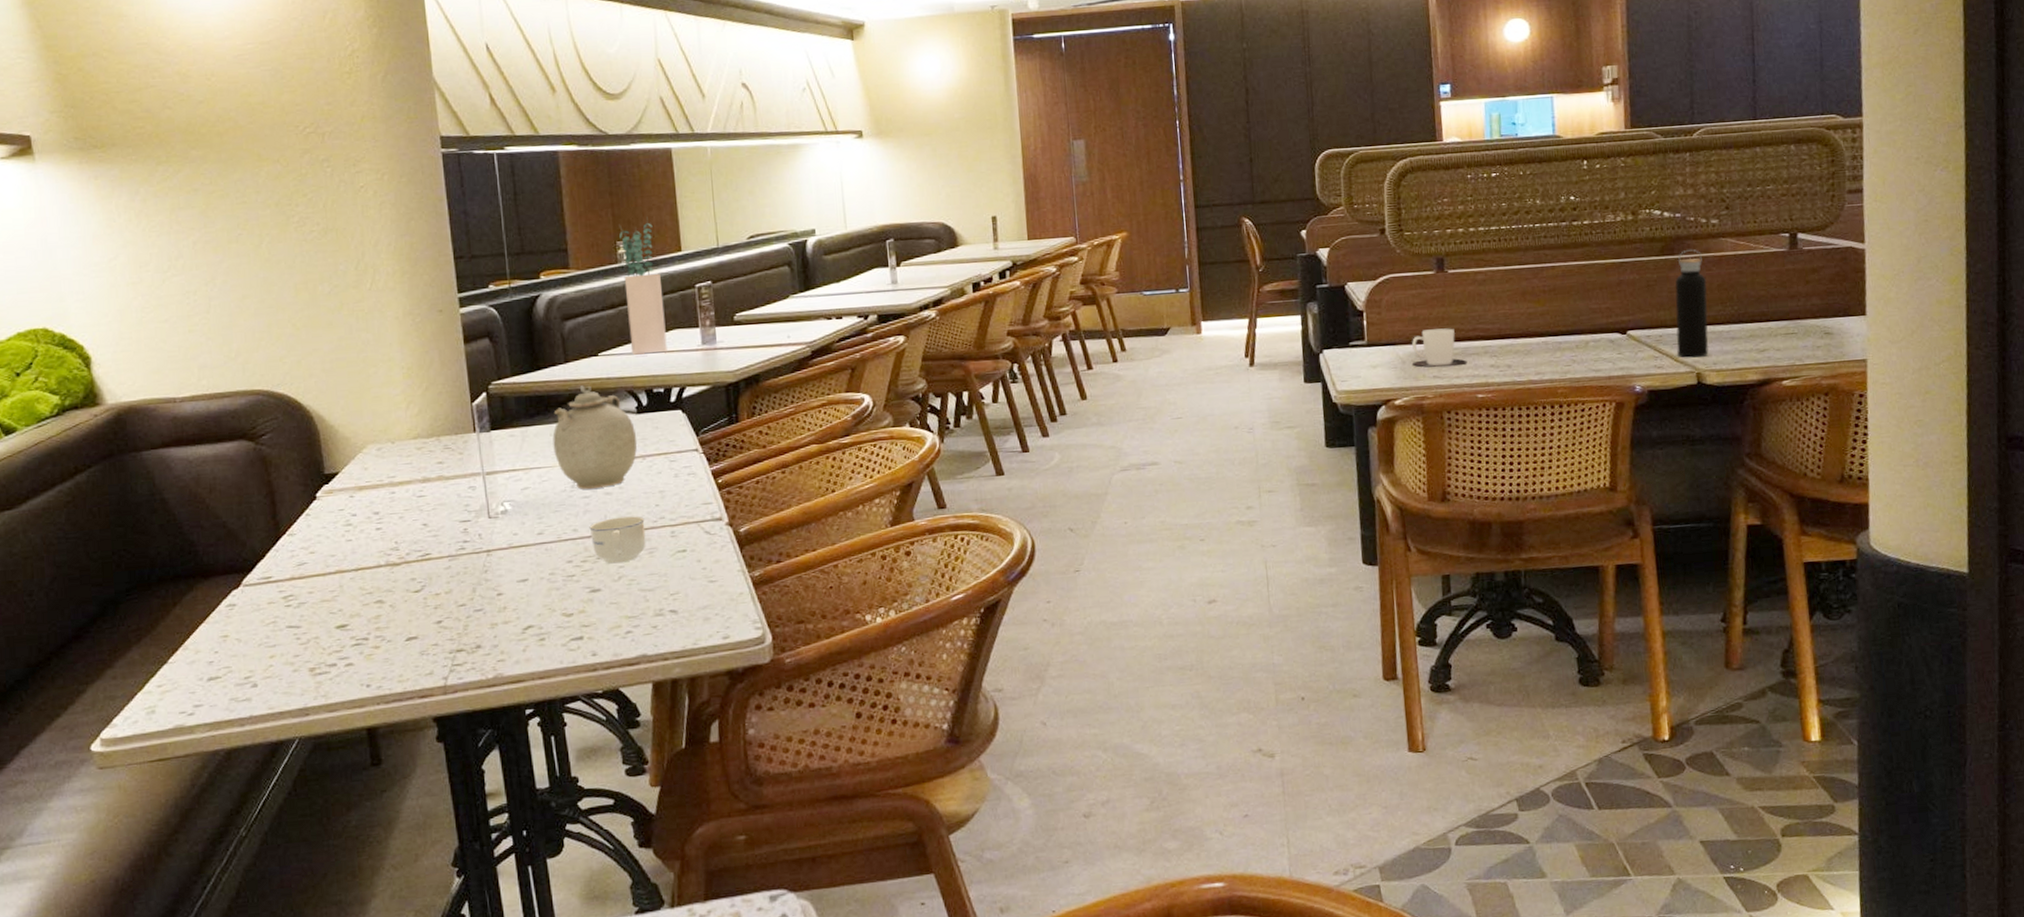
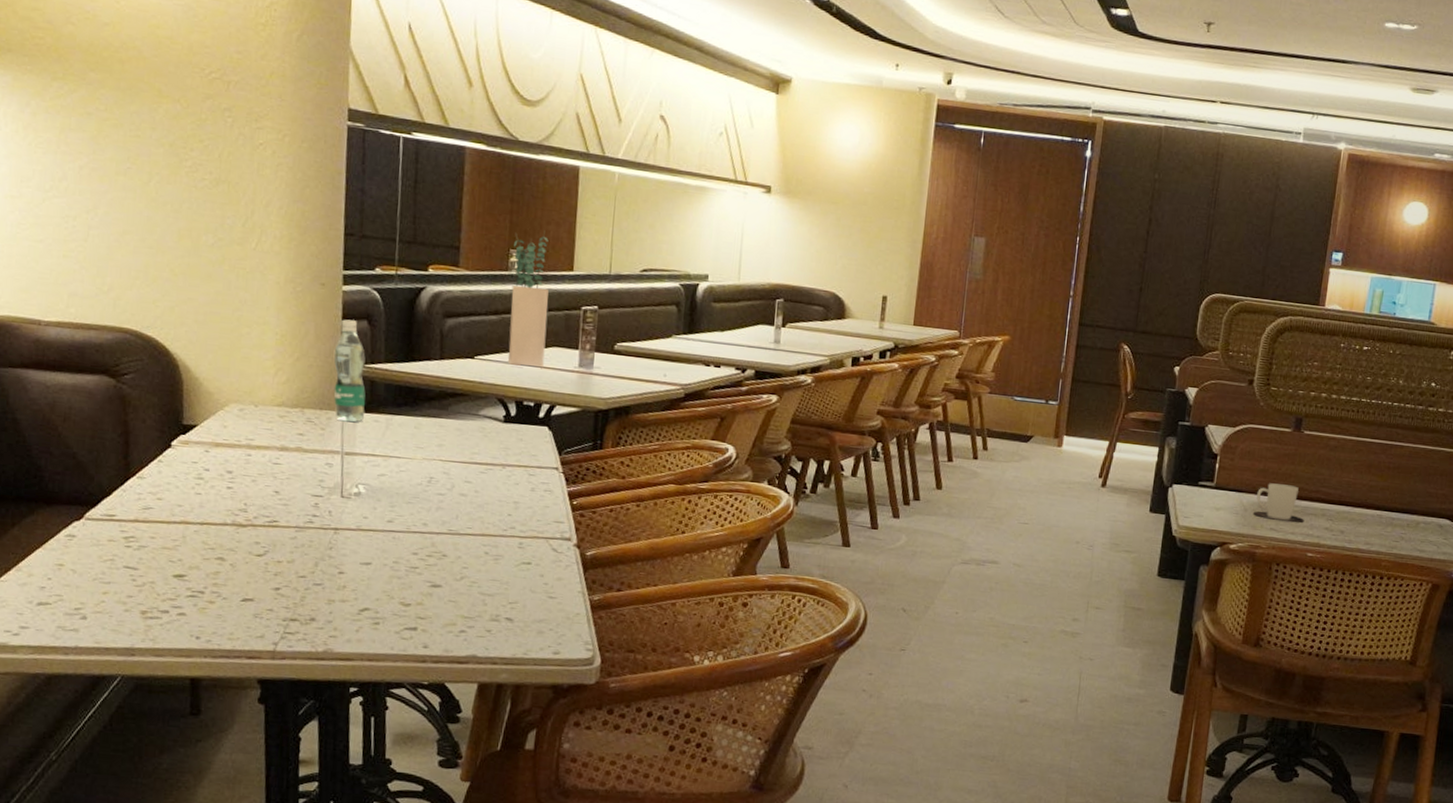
bottle: none [460,340,500,443] -> present [333,319,366,423]
teapot: present [552,386,637,490] -> none [415,385,500,489]
cup: present [589,516,646,564] -> none [439,519,495,564]

